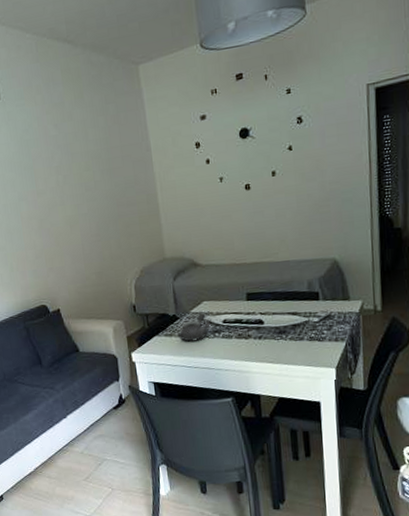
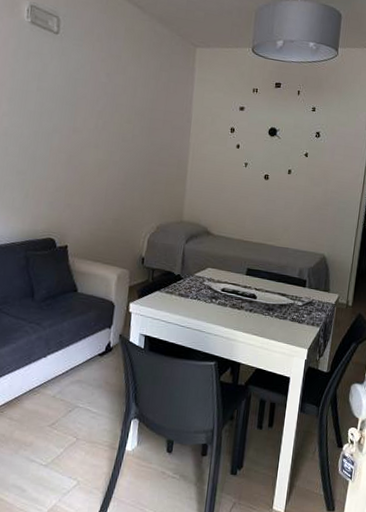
teapot: present [179,312,211,342] -> none [180,277,210,303]

